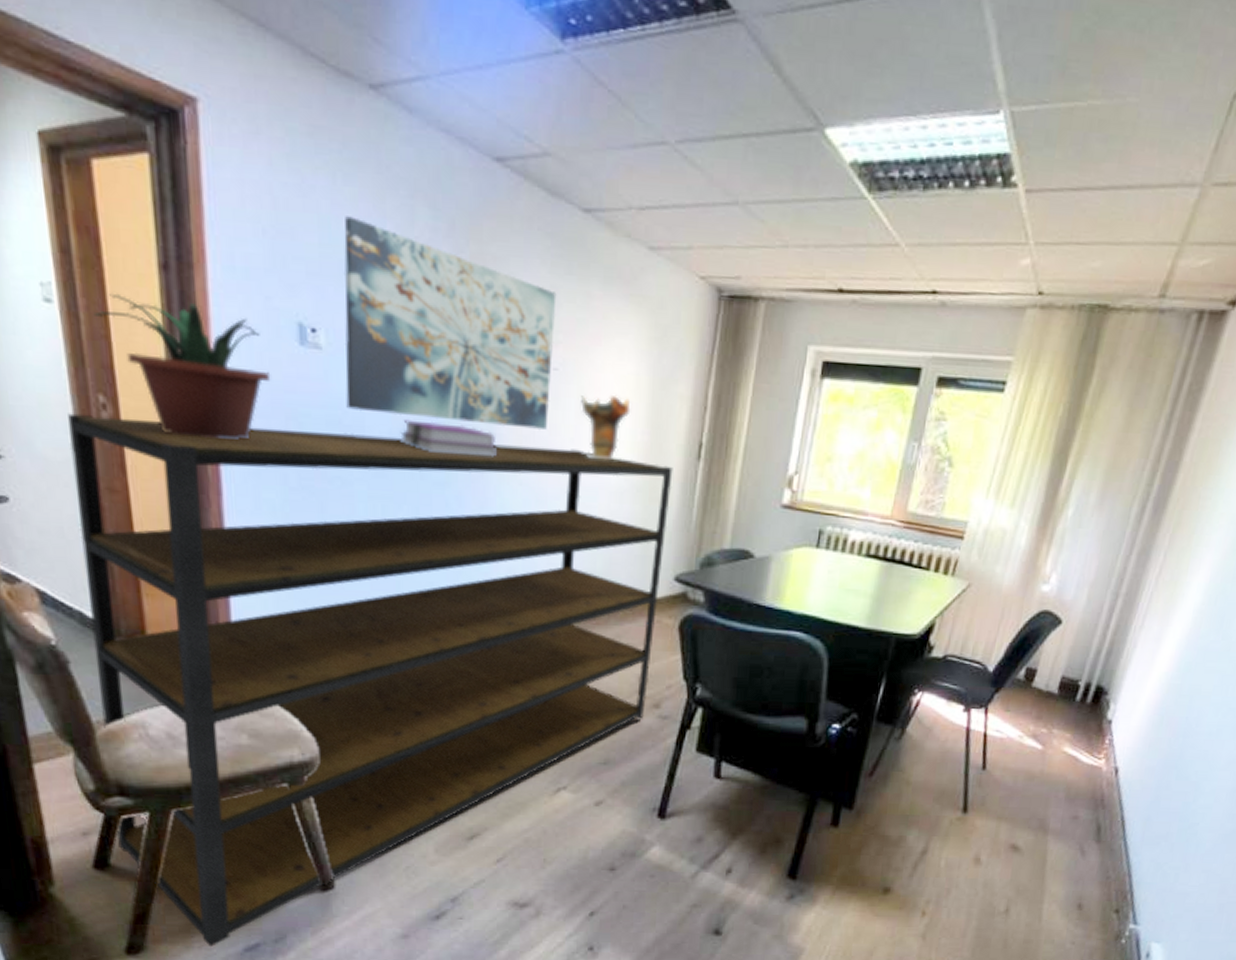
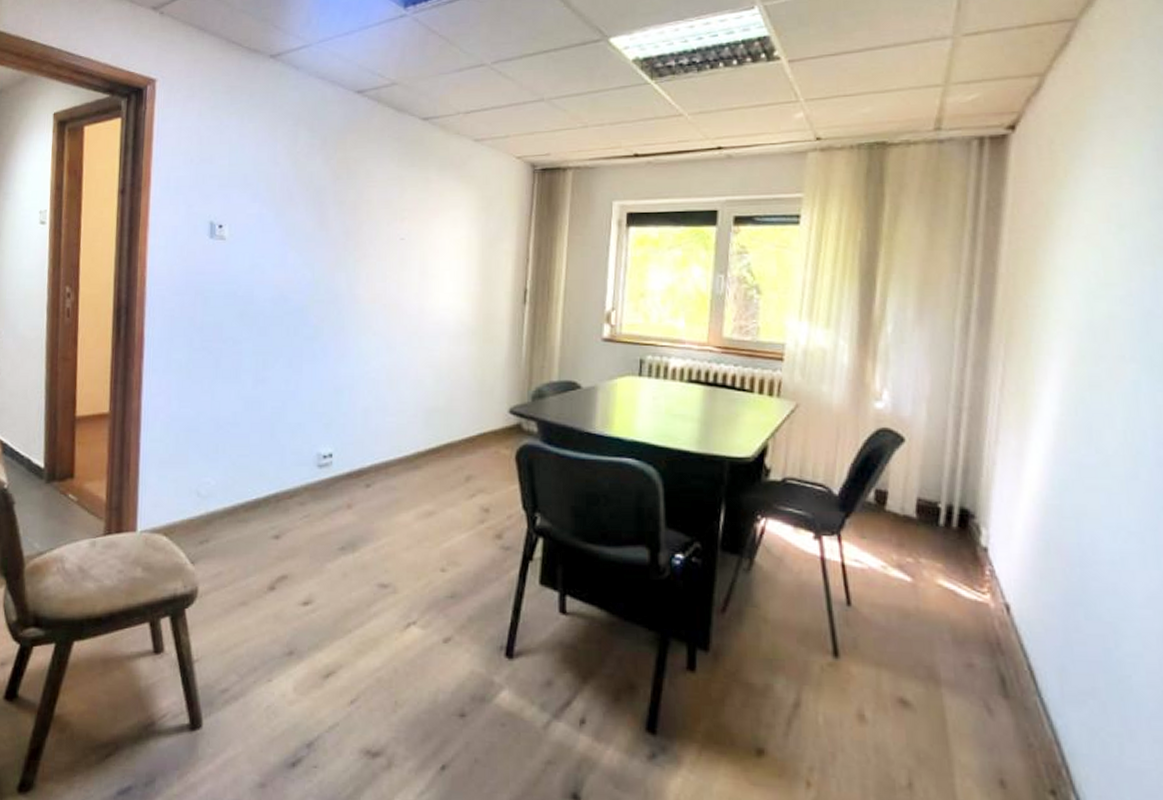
shelving unit: present [68,413,673,948] -> none [27,302,503,789]
potted plant: present [93,293,271,440] -> none [71,213,187,313]
wall art: present [344,216,557,431] -> none [240,143,403,289]
notebook: present [400,419,498,457] -> none [280,288,356,314]
decorative vase: present [579,394,631,461] -> none [422,255,464,310]

